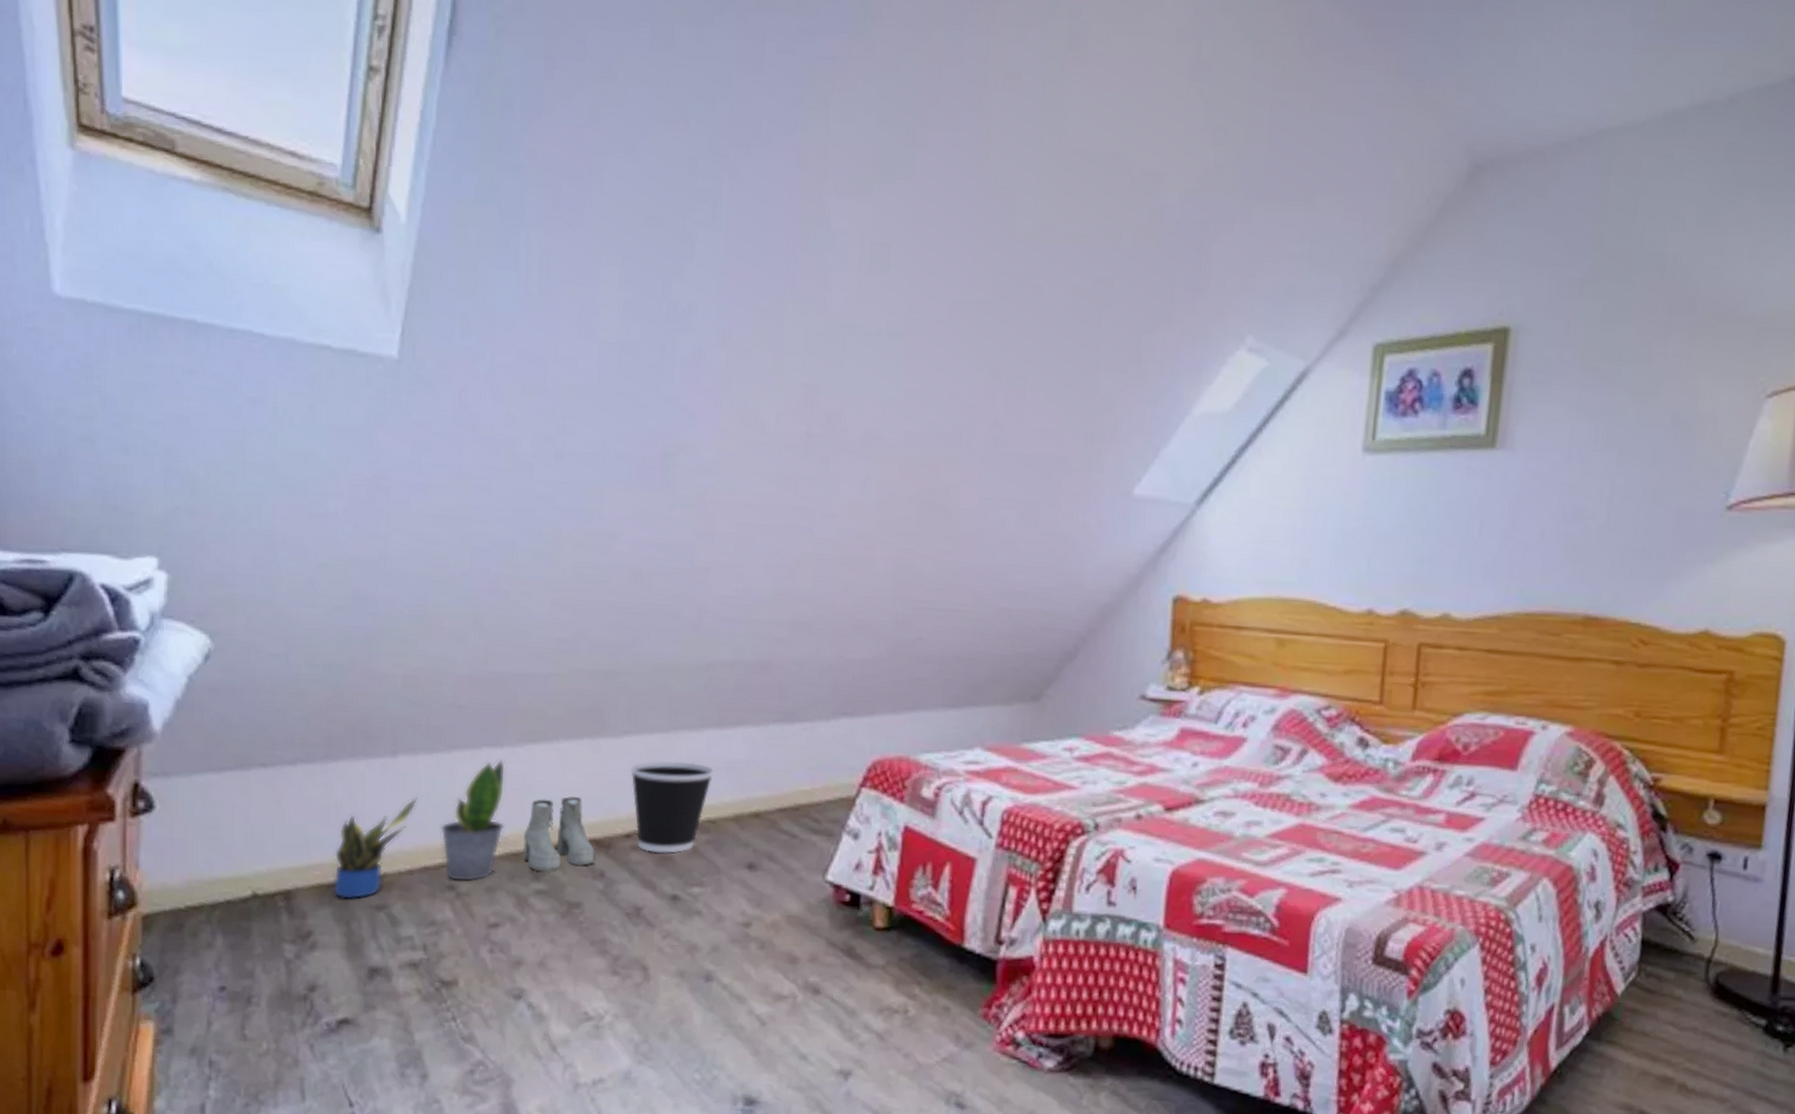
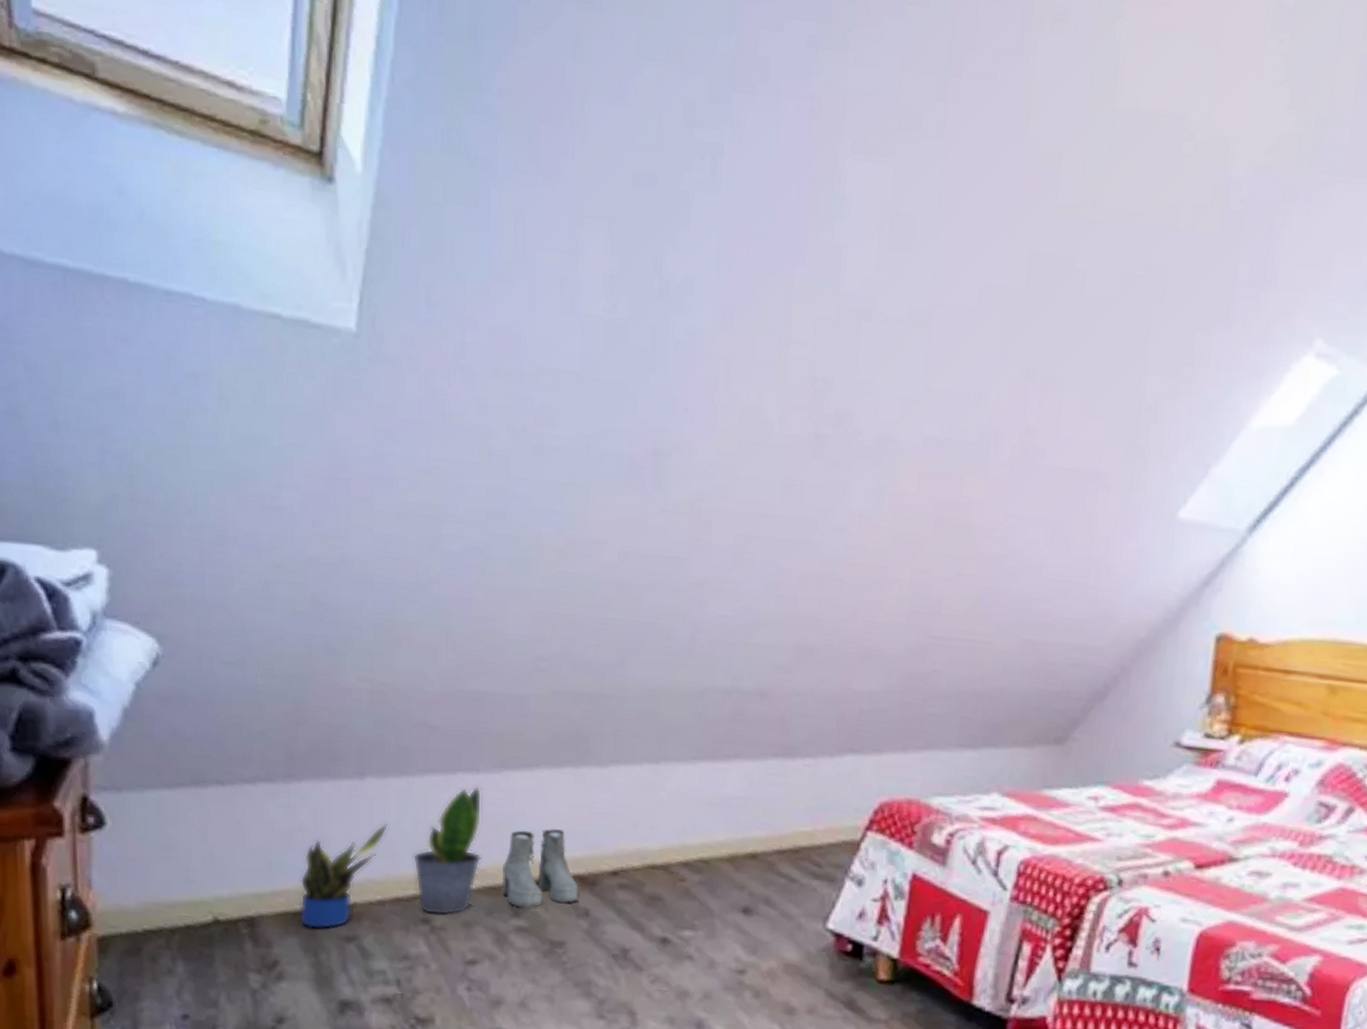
wastebasket: present [629,760,714,853] -> none [616,793,708,893]

